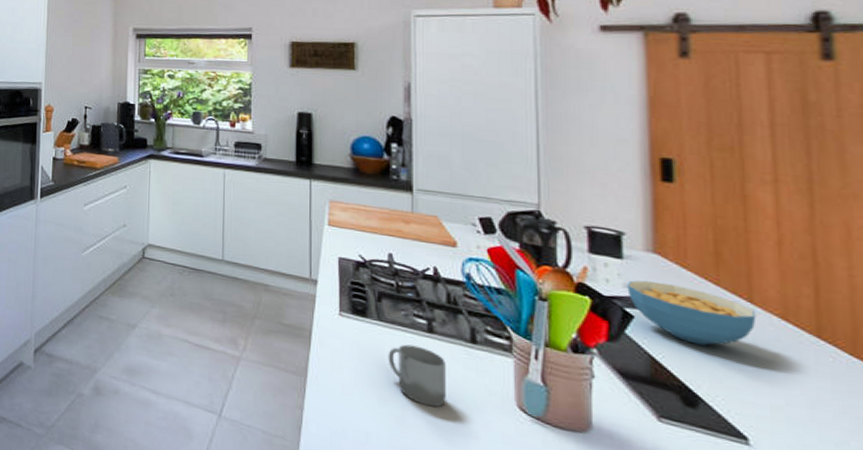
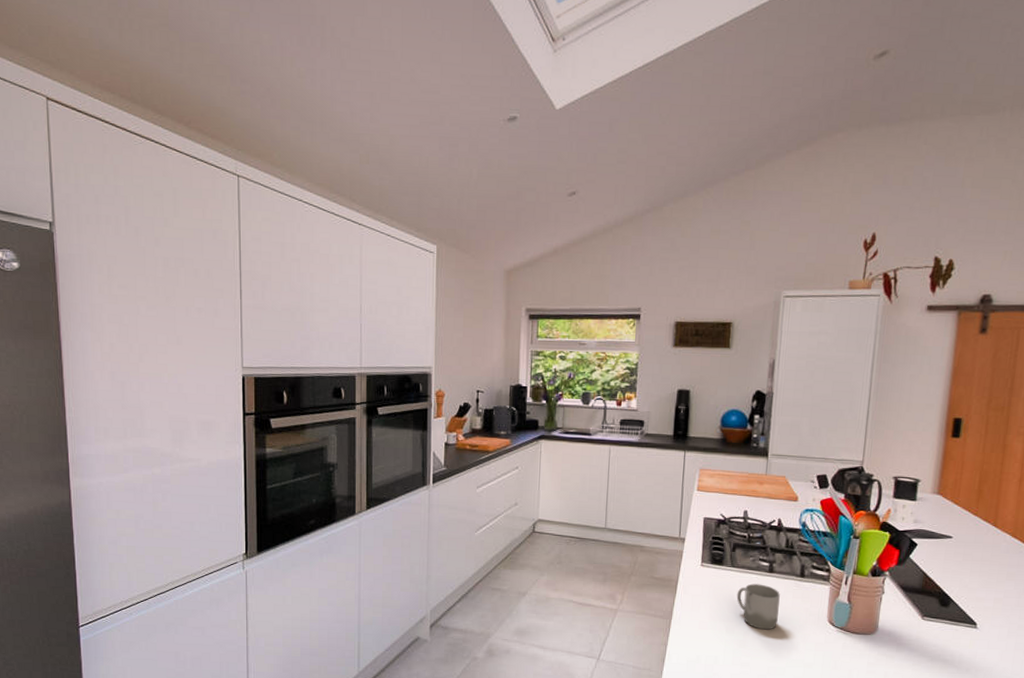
cereal bowl: present [627,280,756,346] -> none [916,516,997,561]

